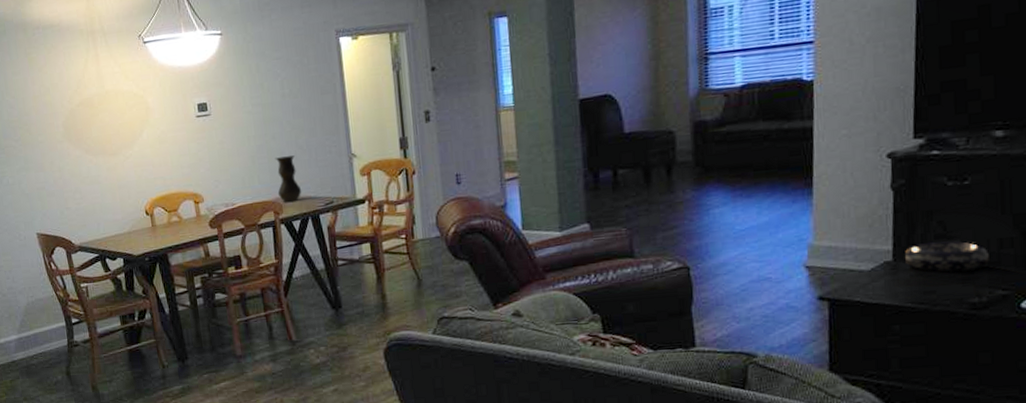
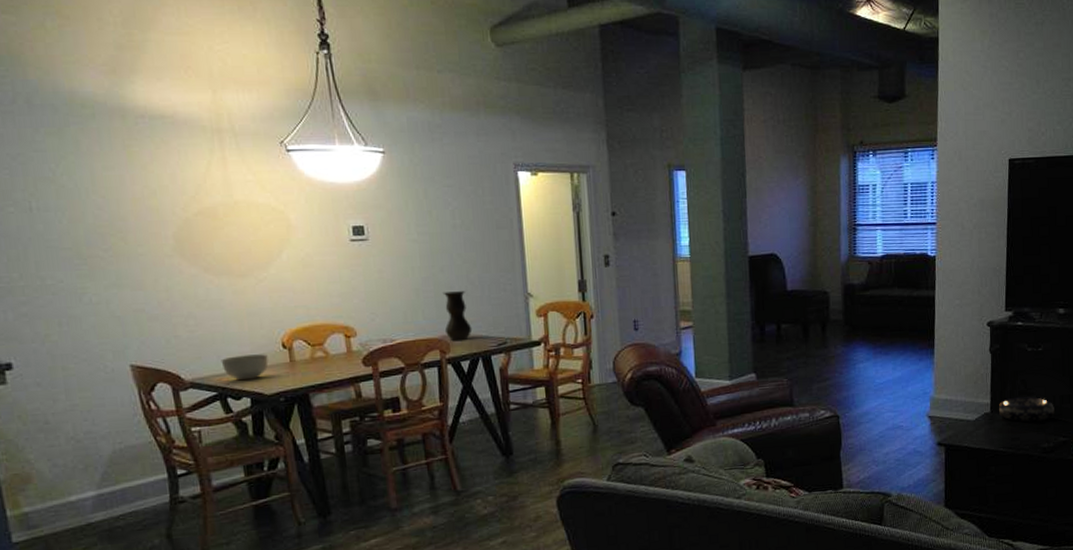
bowl: none [100,220,136,244] -> present [221,354,269,381]

